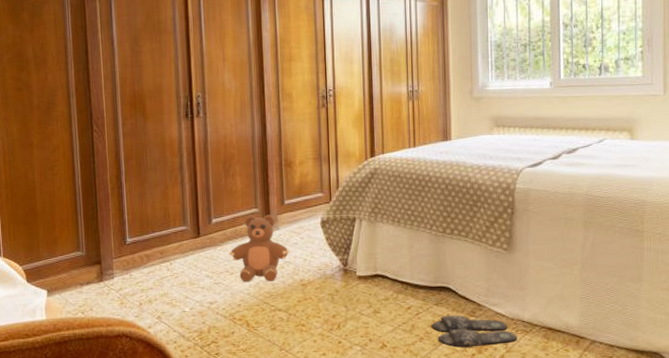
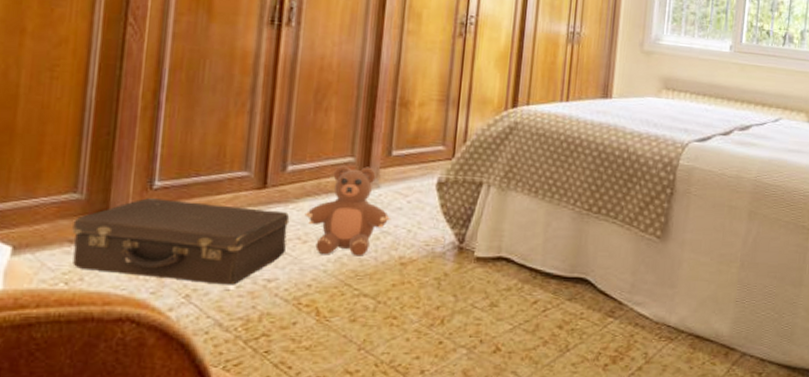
suitcase: none [81,250,219,308] -> present [72,198,290,285]
slippers: present [432,314,517,348] -> none [560,313,660,356]

